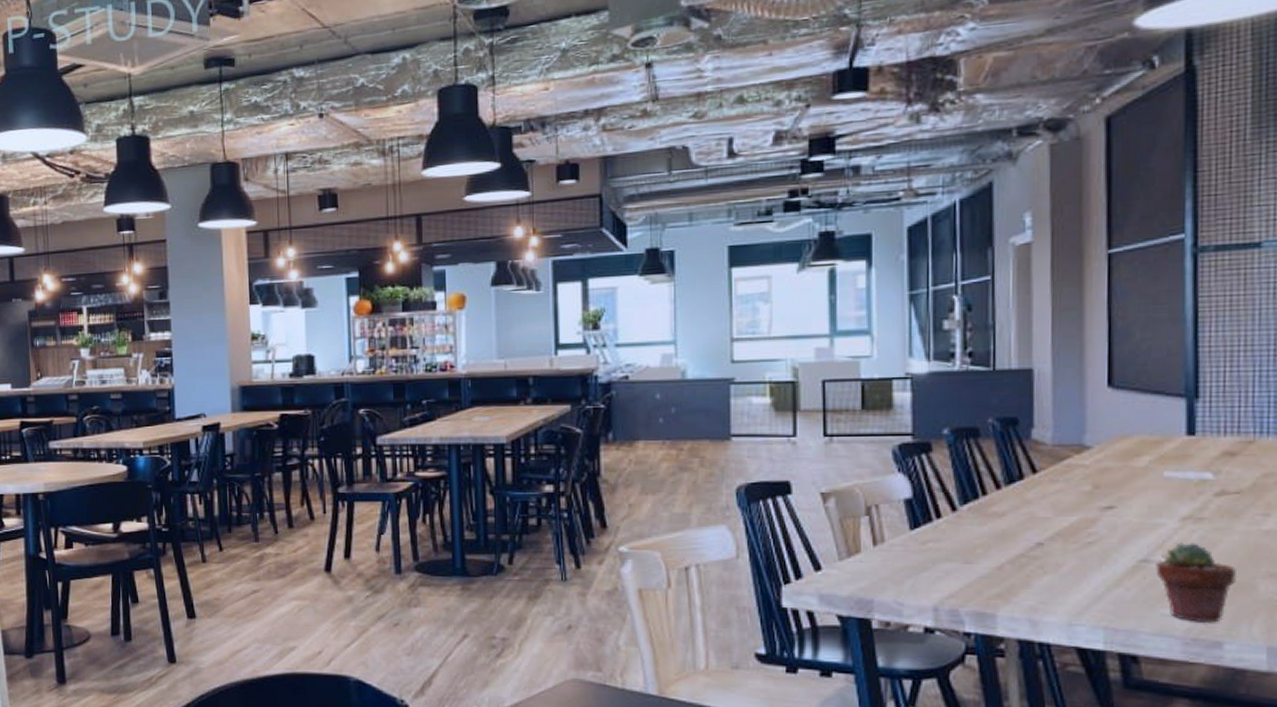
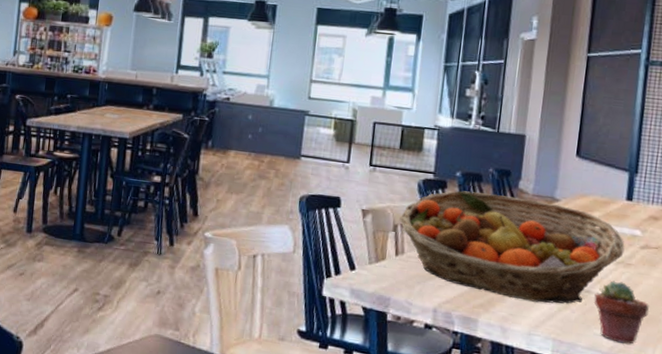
fruit basket: none [873,451,1192,583] -> present [399,190,625,304]

